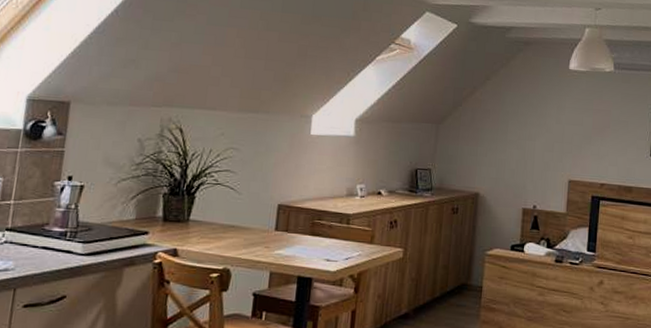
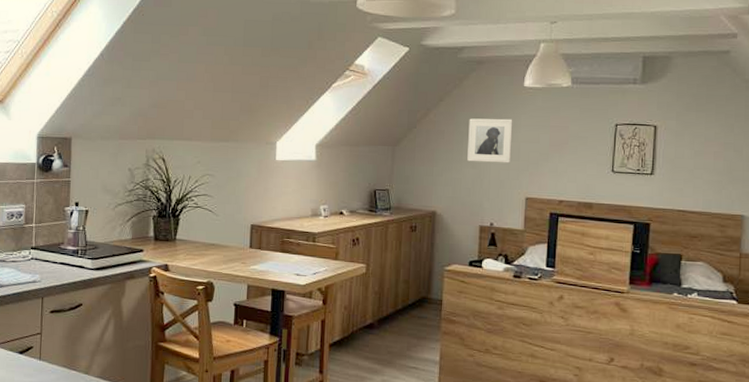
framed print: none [512,98,558,145] -> present [467,118,513,164]

